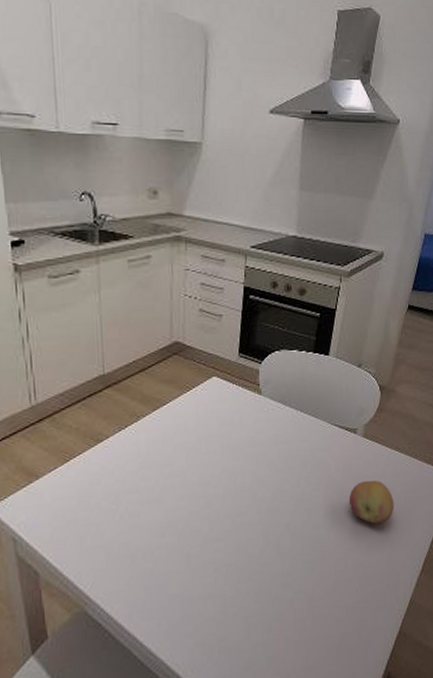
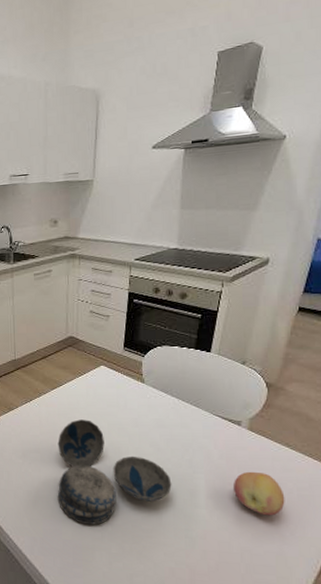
decorative bowl: none [161,444,290,572] -> present [57,419,172,526]

